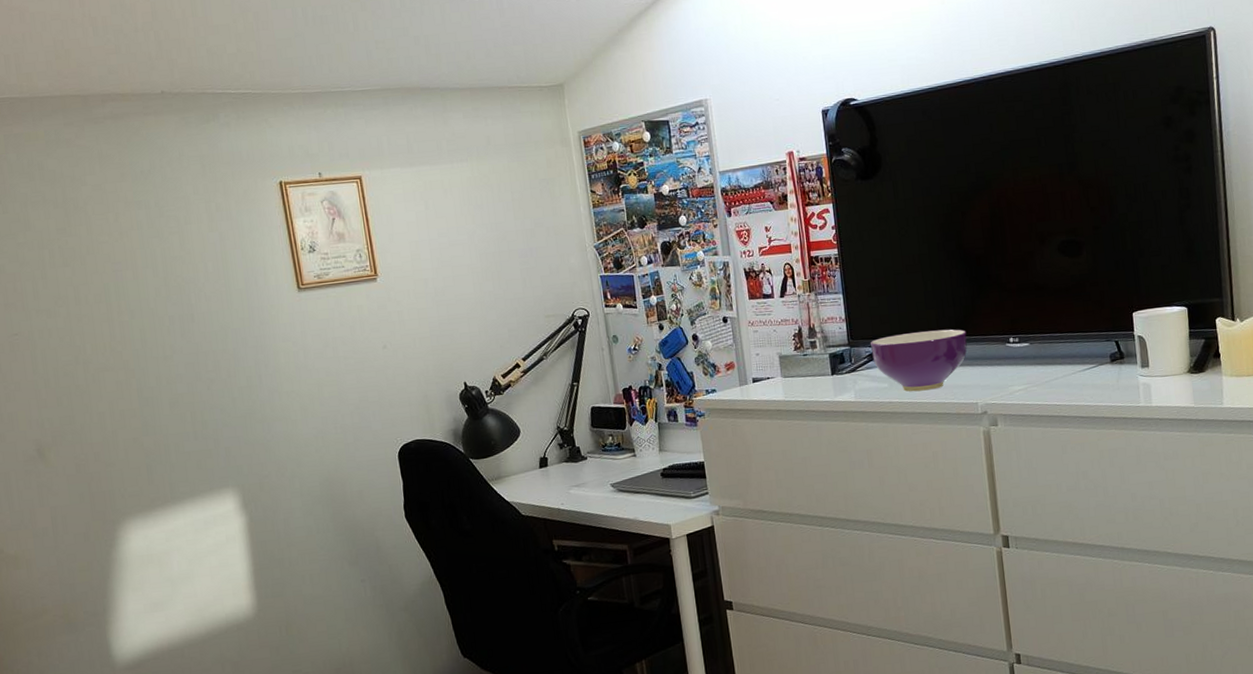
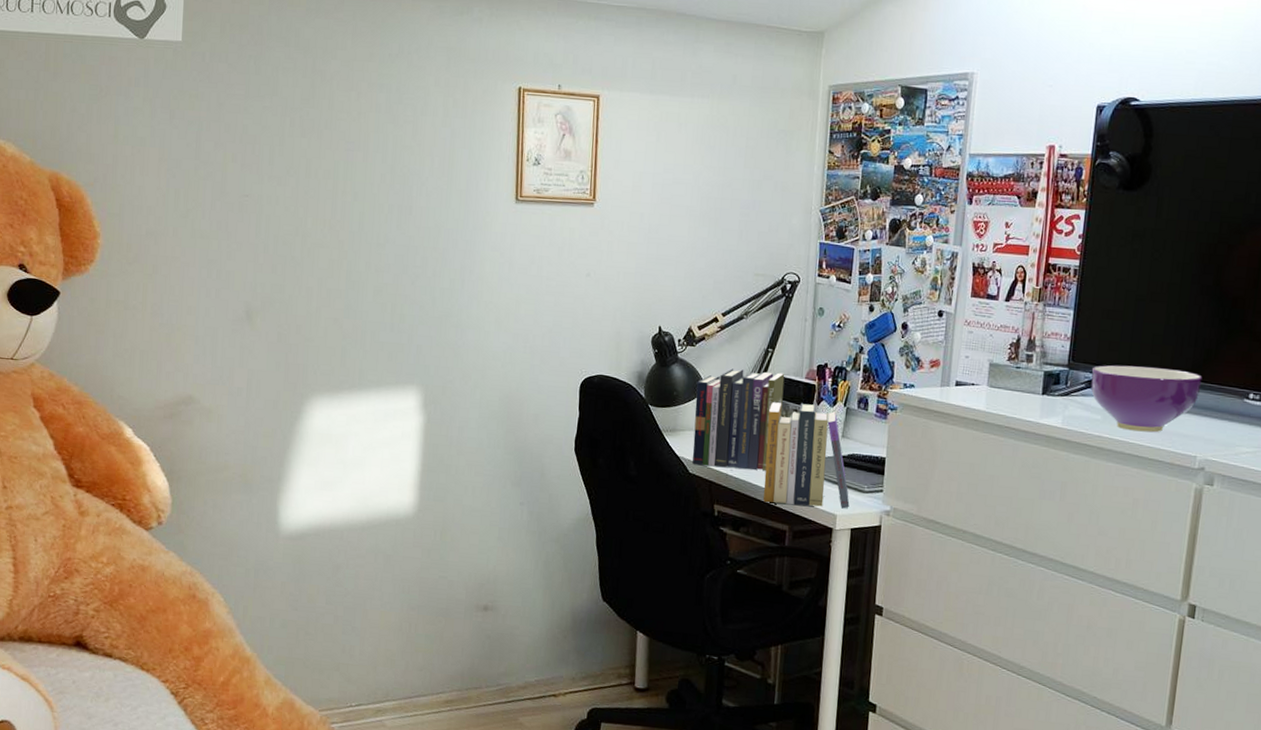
books: none [512,403,599,506] -> present [692,369,785,470]
books: none [585,425,681,528] -> present [763,402,850,509]

